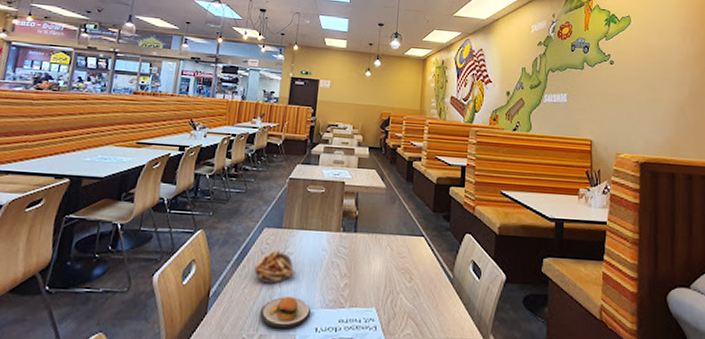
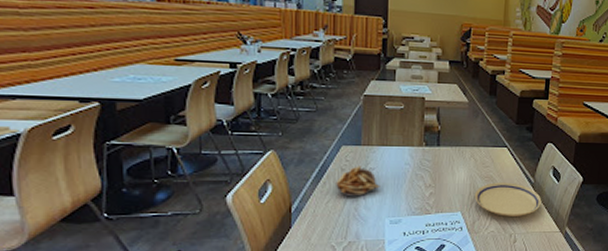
burger: present [259,296,310,329] -> none [346,207,397,236]
plate: none [390,275,462,319] -> present [475,182,542,218]

